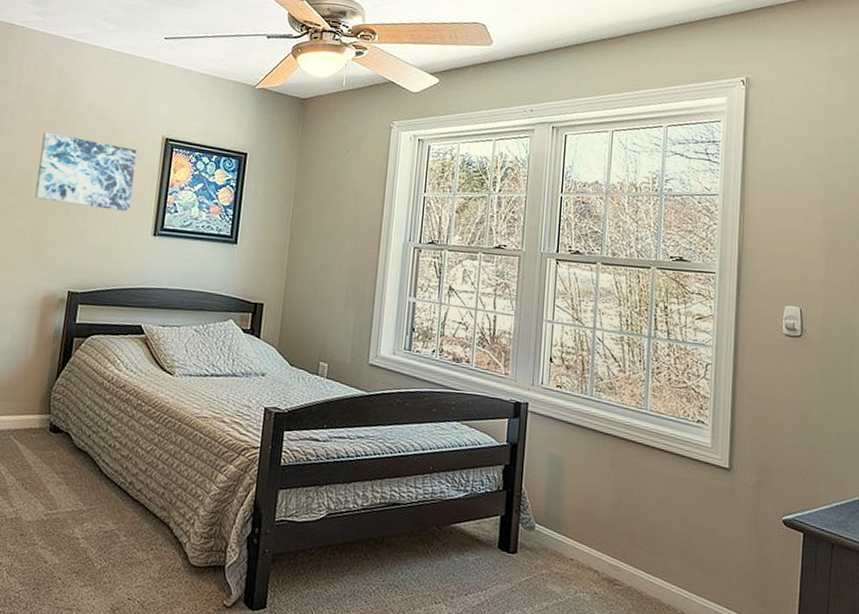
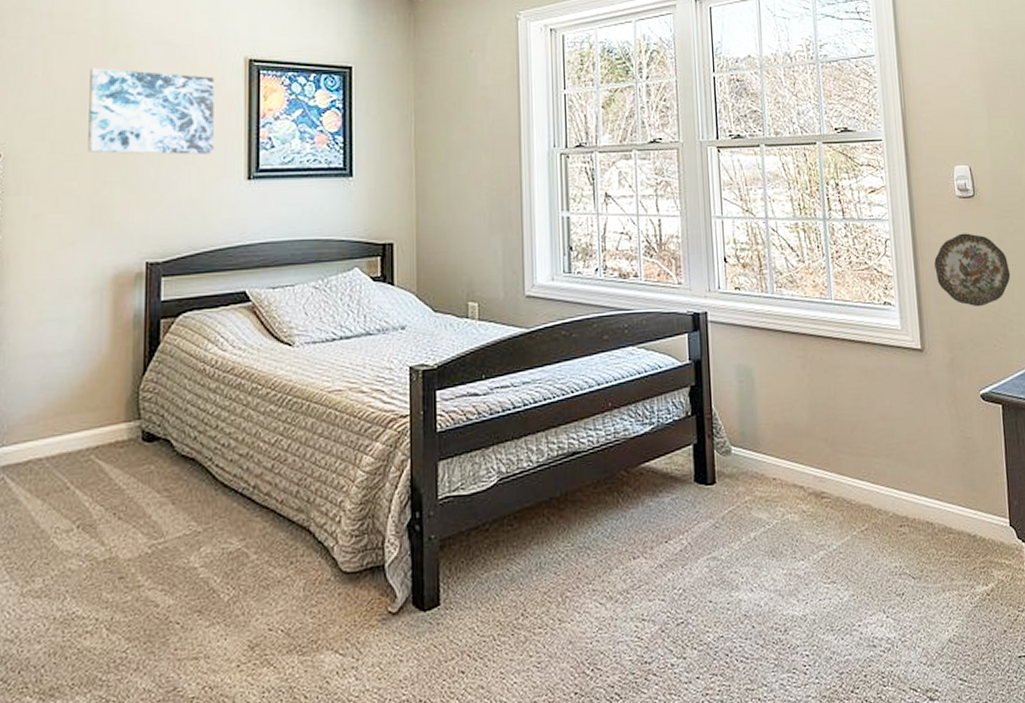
decorative plate: none [752,369,829,440] -> present [934,233,1011,307]

